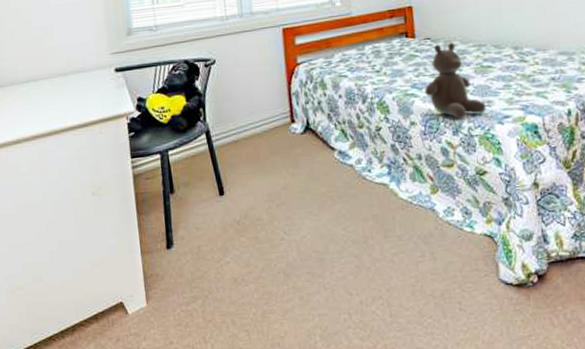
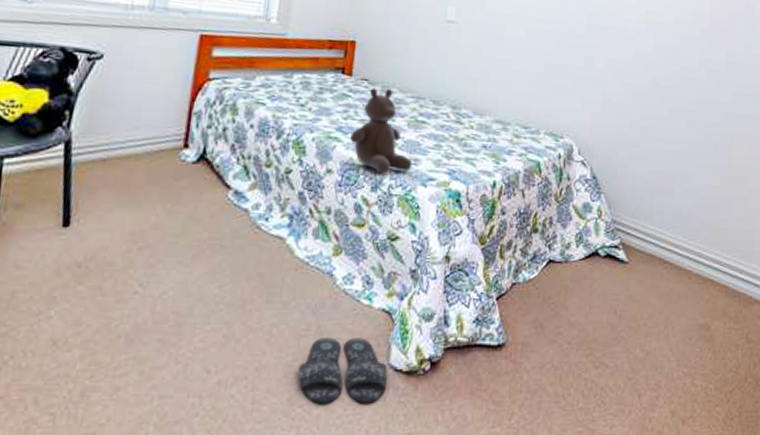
slippers: none [422,259,501,316] -> present [298,338,388,405]

